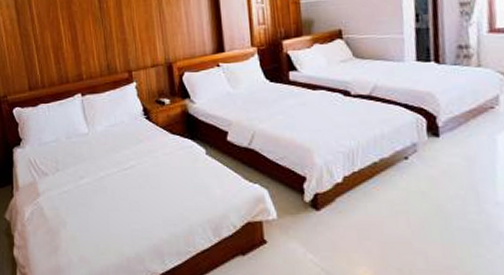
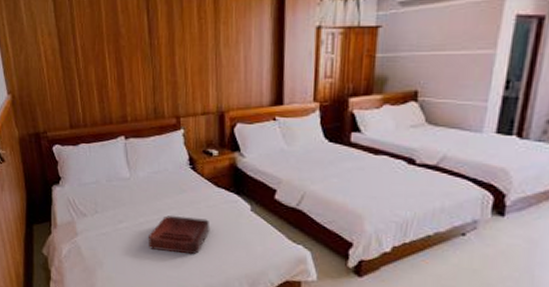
decorative tray: none [110,167,169,205] -> present [149,216,210,255]

